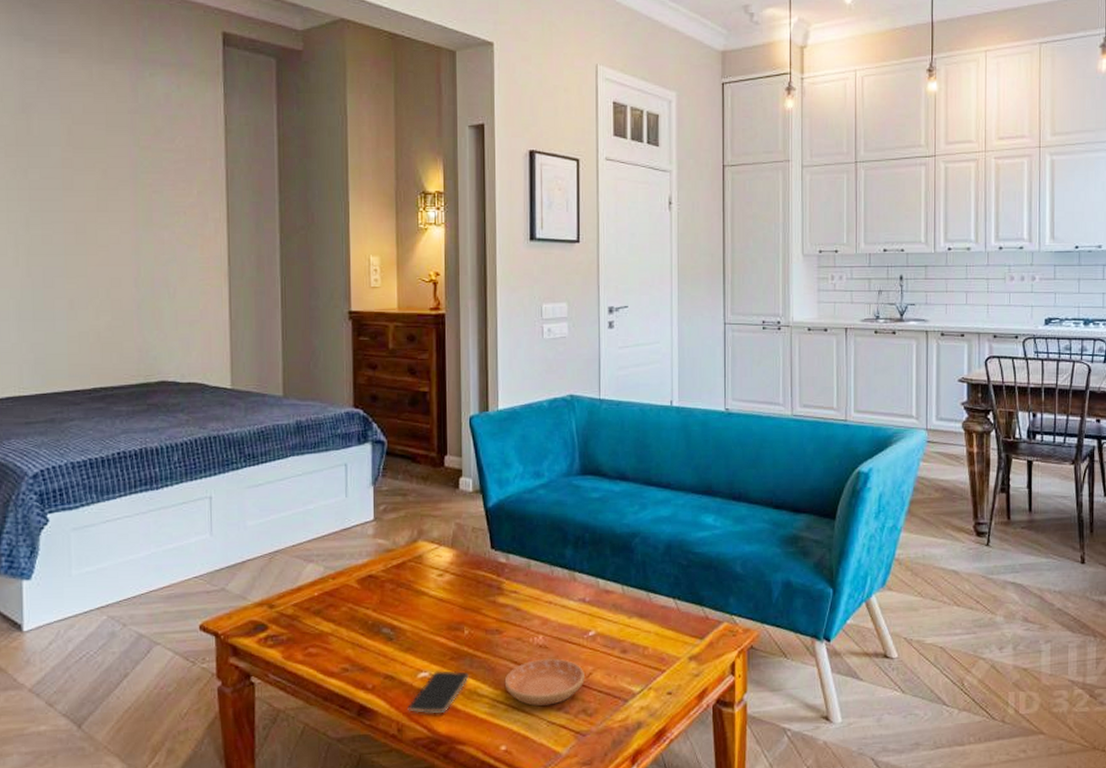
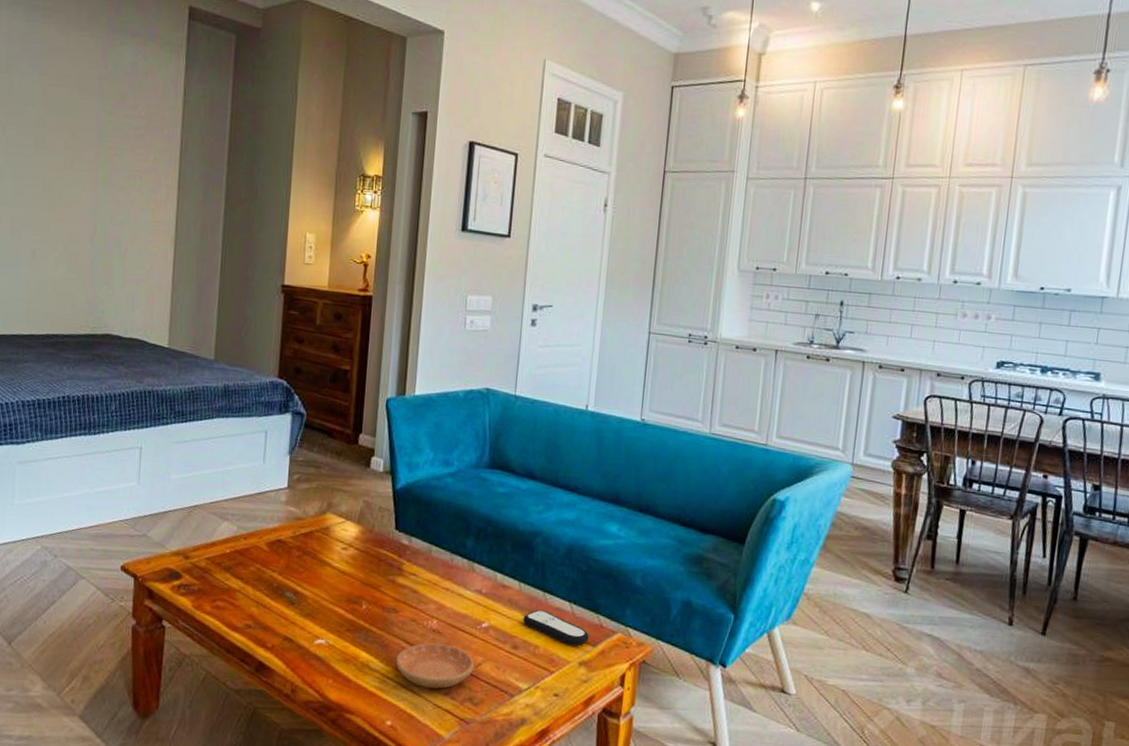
smartphone: present [408,670,469,713] -> none [302,639,363,680]
remote control: none [629,610,697,641] -> present [523,609,590,645]

